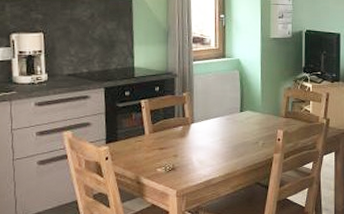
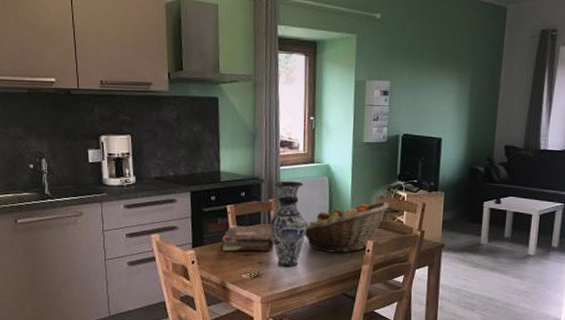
book: none [136,119,188,145] -> present [222,225,274,251]
vase: none [184,75,220,159] -> present [270,180,307,267]
fruit basket: none [217,92,296,143] -> present [304,201,389,253]

